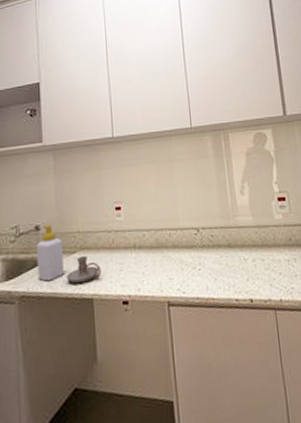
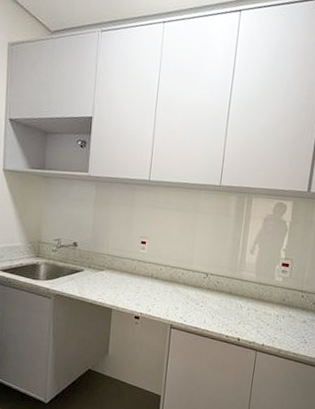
soap bottle: present [36,225,65,281] -> none [71,243,94,288]
candle holder: present [67,255,101,283] -> none [93,274,122,295]

